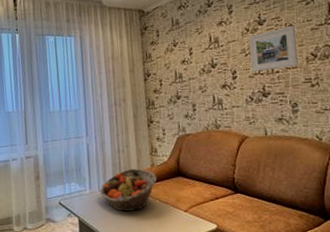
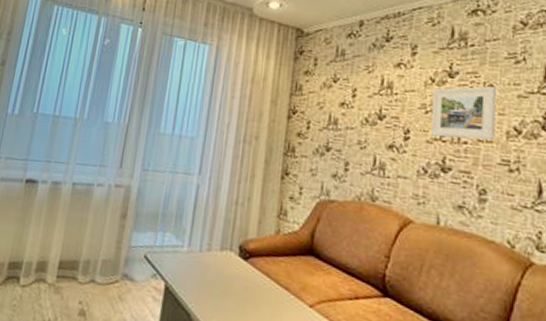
fruit basket: present [99,168,157,211] -> none [200,230,280,291]

